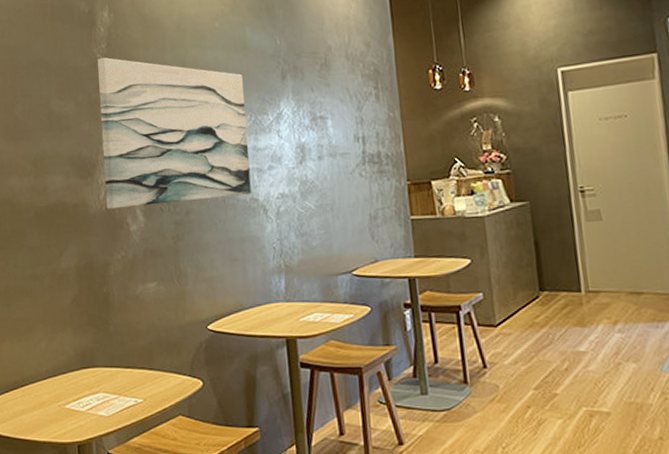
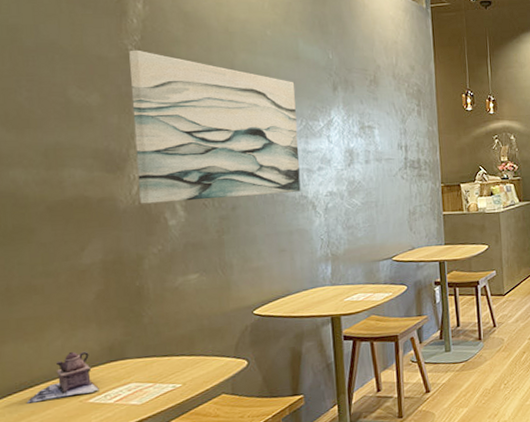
teapot: none [19,354,74,402] -> present [26,351,99,404]

